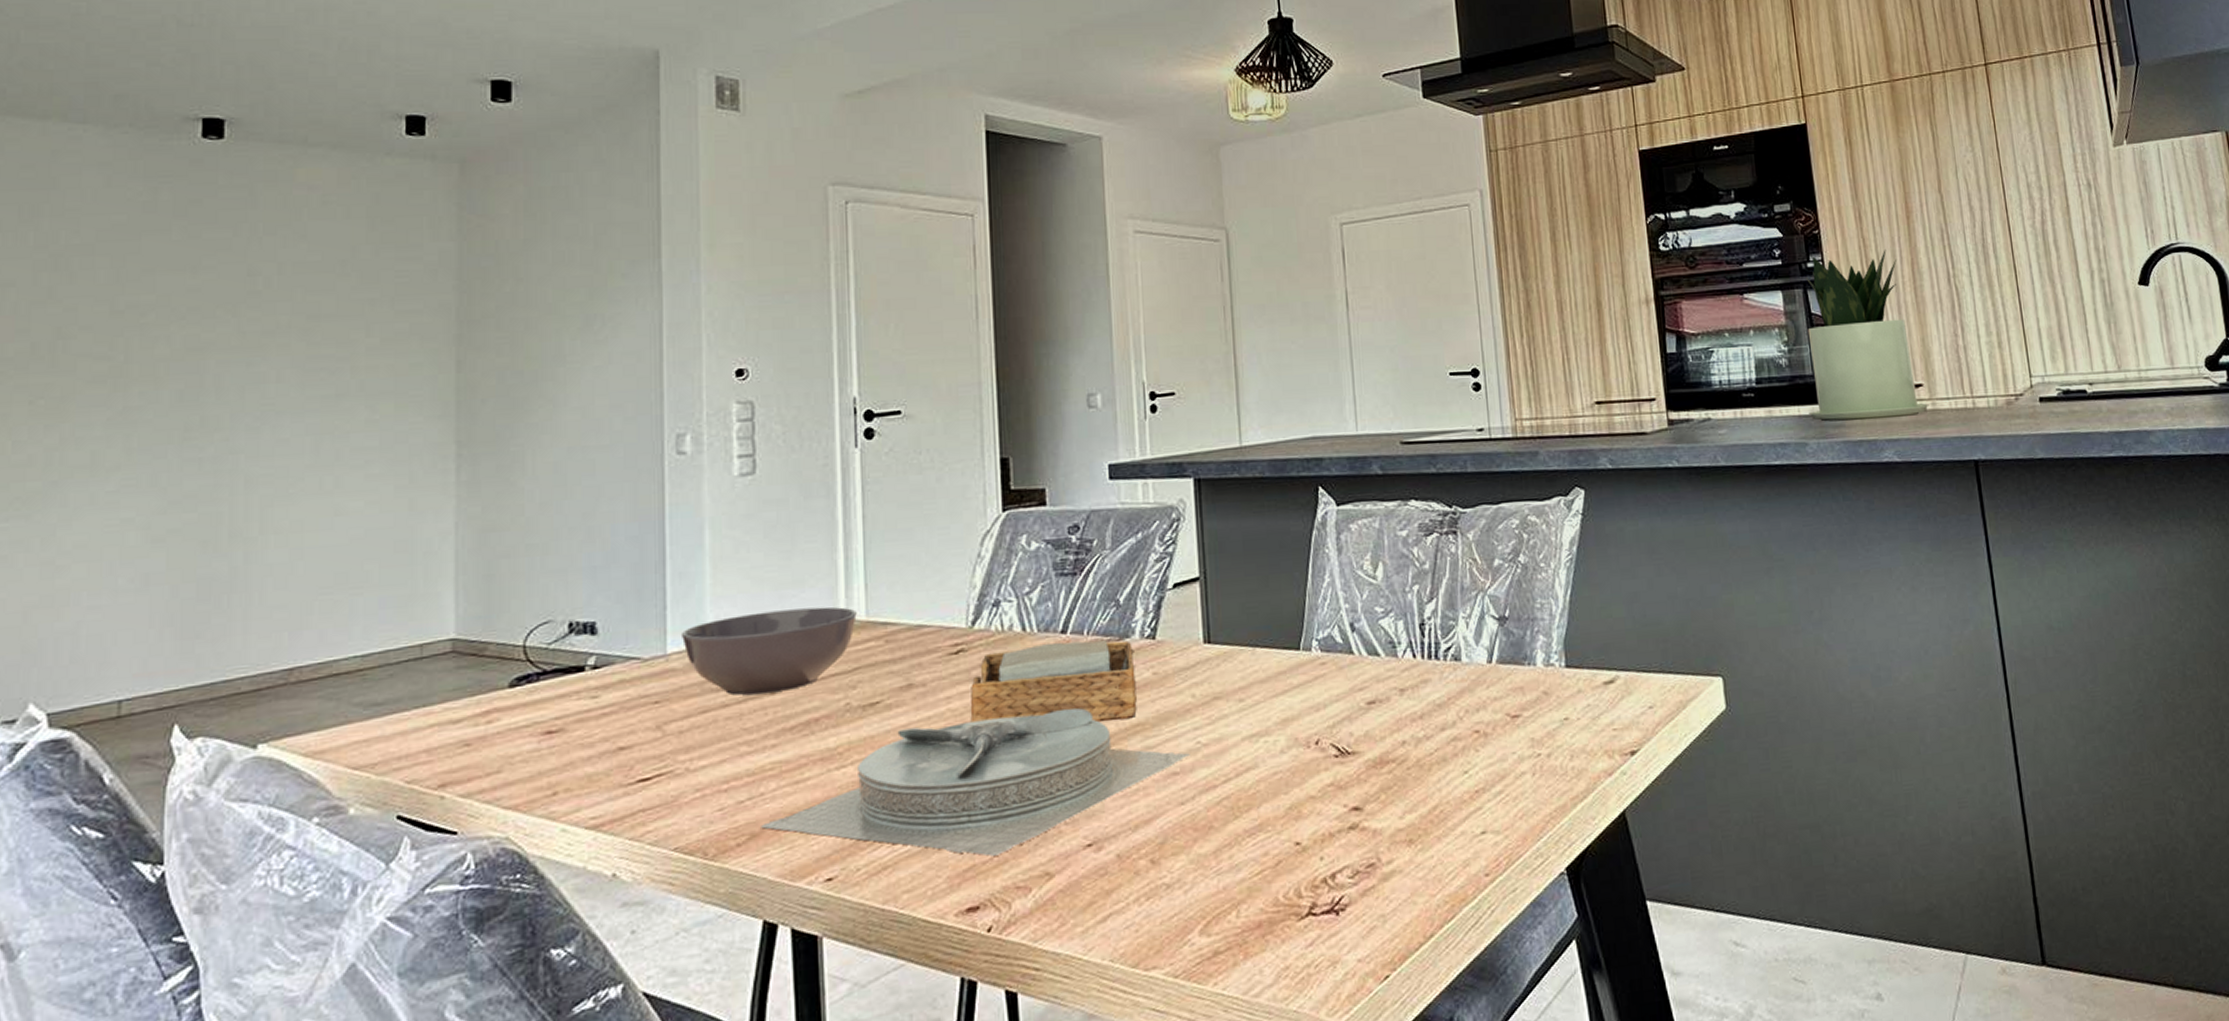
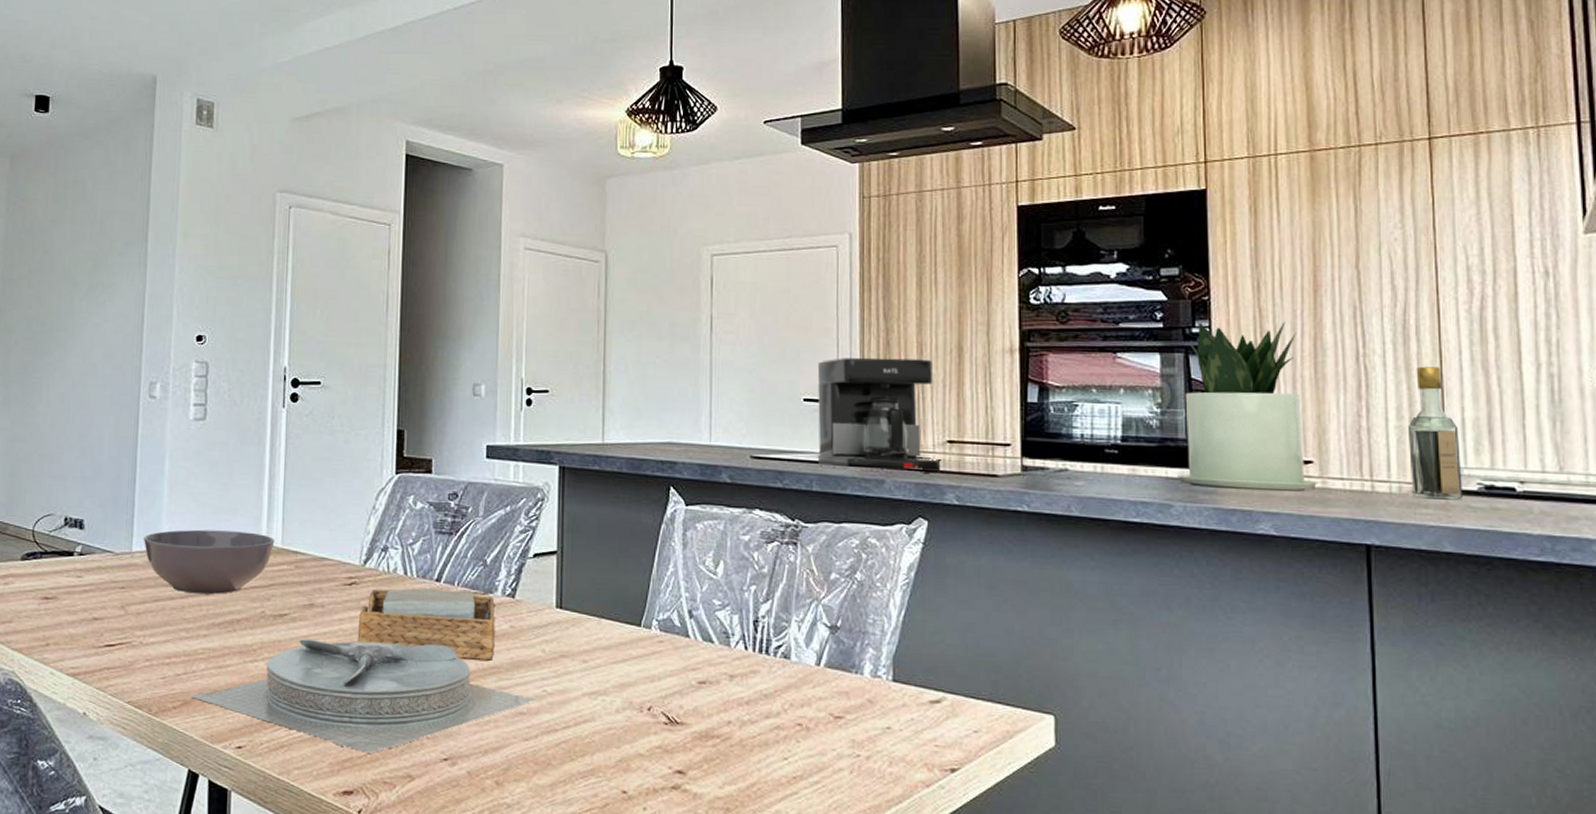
coffee maker: none [1460,318,1592,445] -> present [817,357,941,474]
bottle: none [1996,281,2047,409] -> present [1407,366,1463,500]

